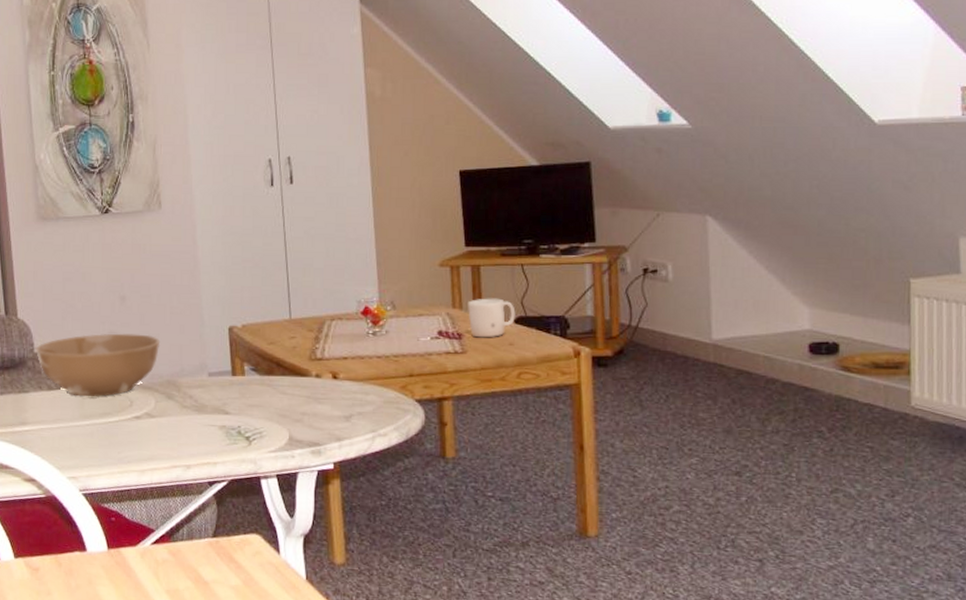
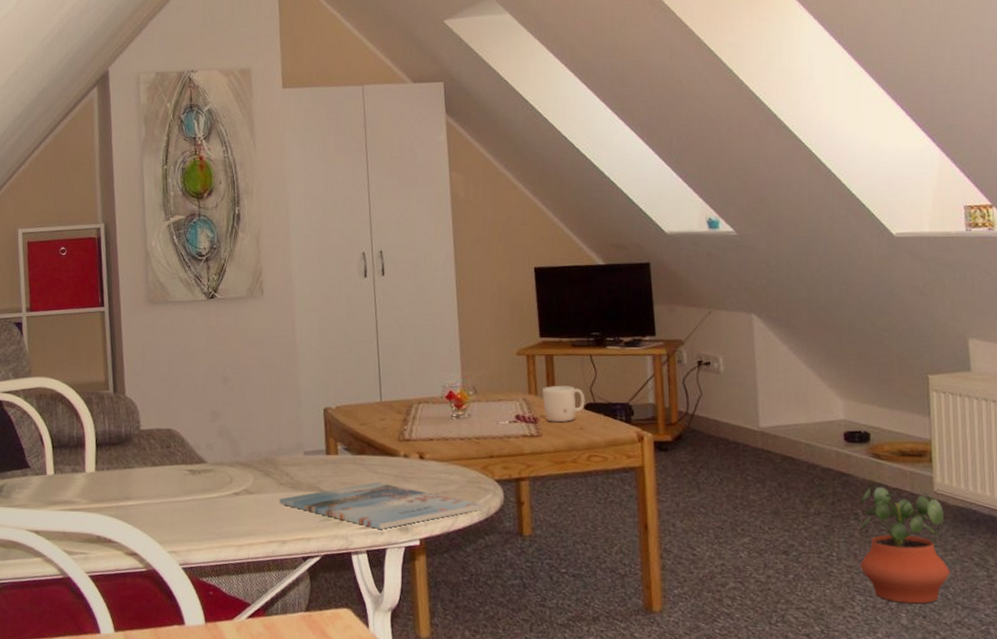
bowl: present [35,333,161,396] -> none [141,412,260,473]
magazine: none [183,403,402,453] -> present [279,482,483,529]
potted plant: none [822,402,926,528] -> present [858,486,950,604]

